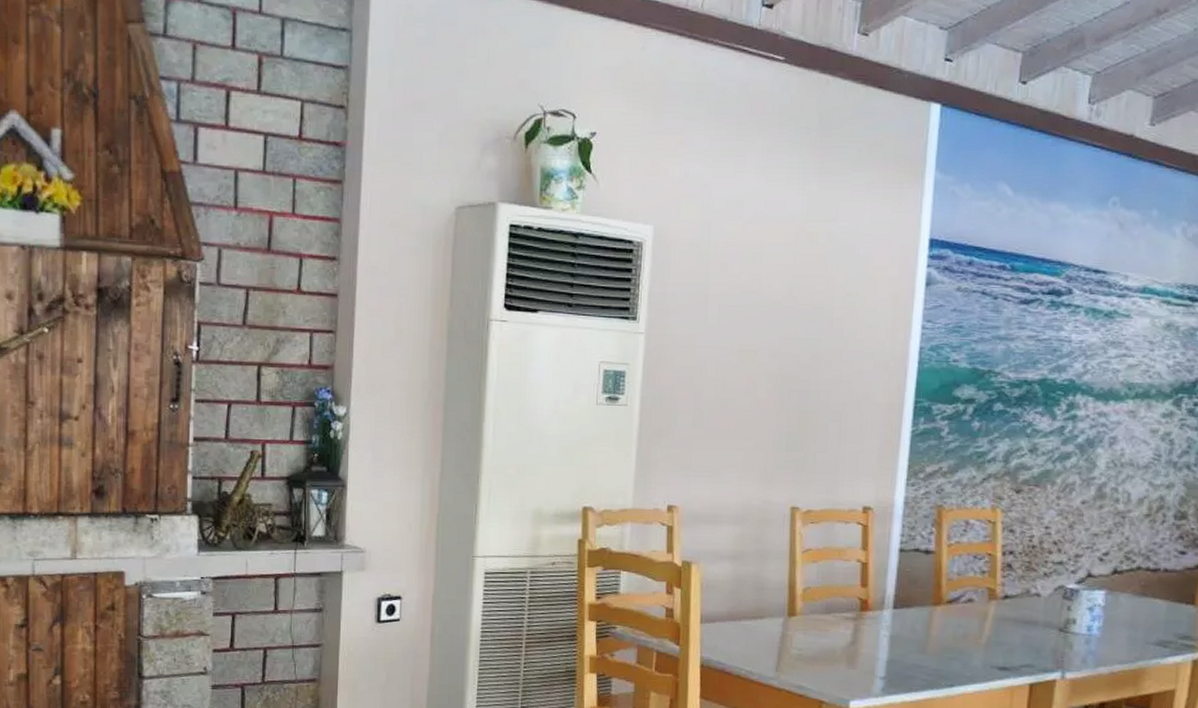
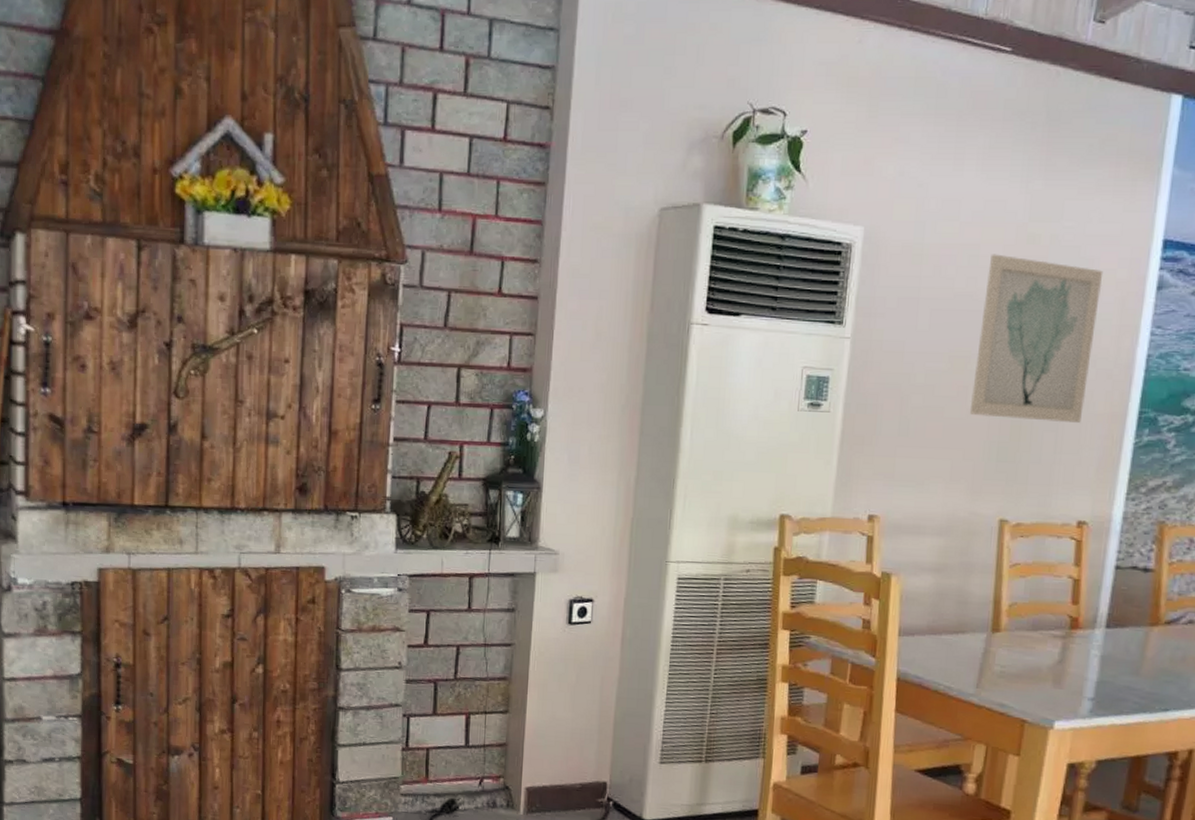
wall art: none [759,252,877,414] -> present [969,254,1104,424]

